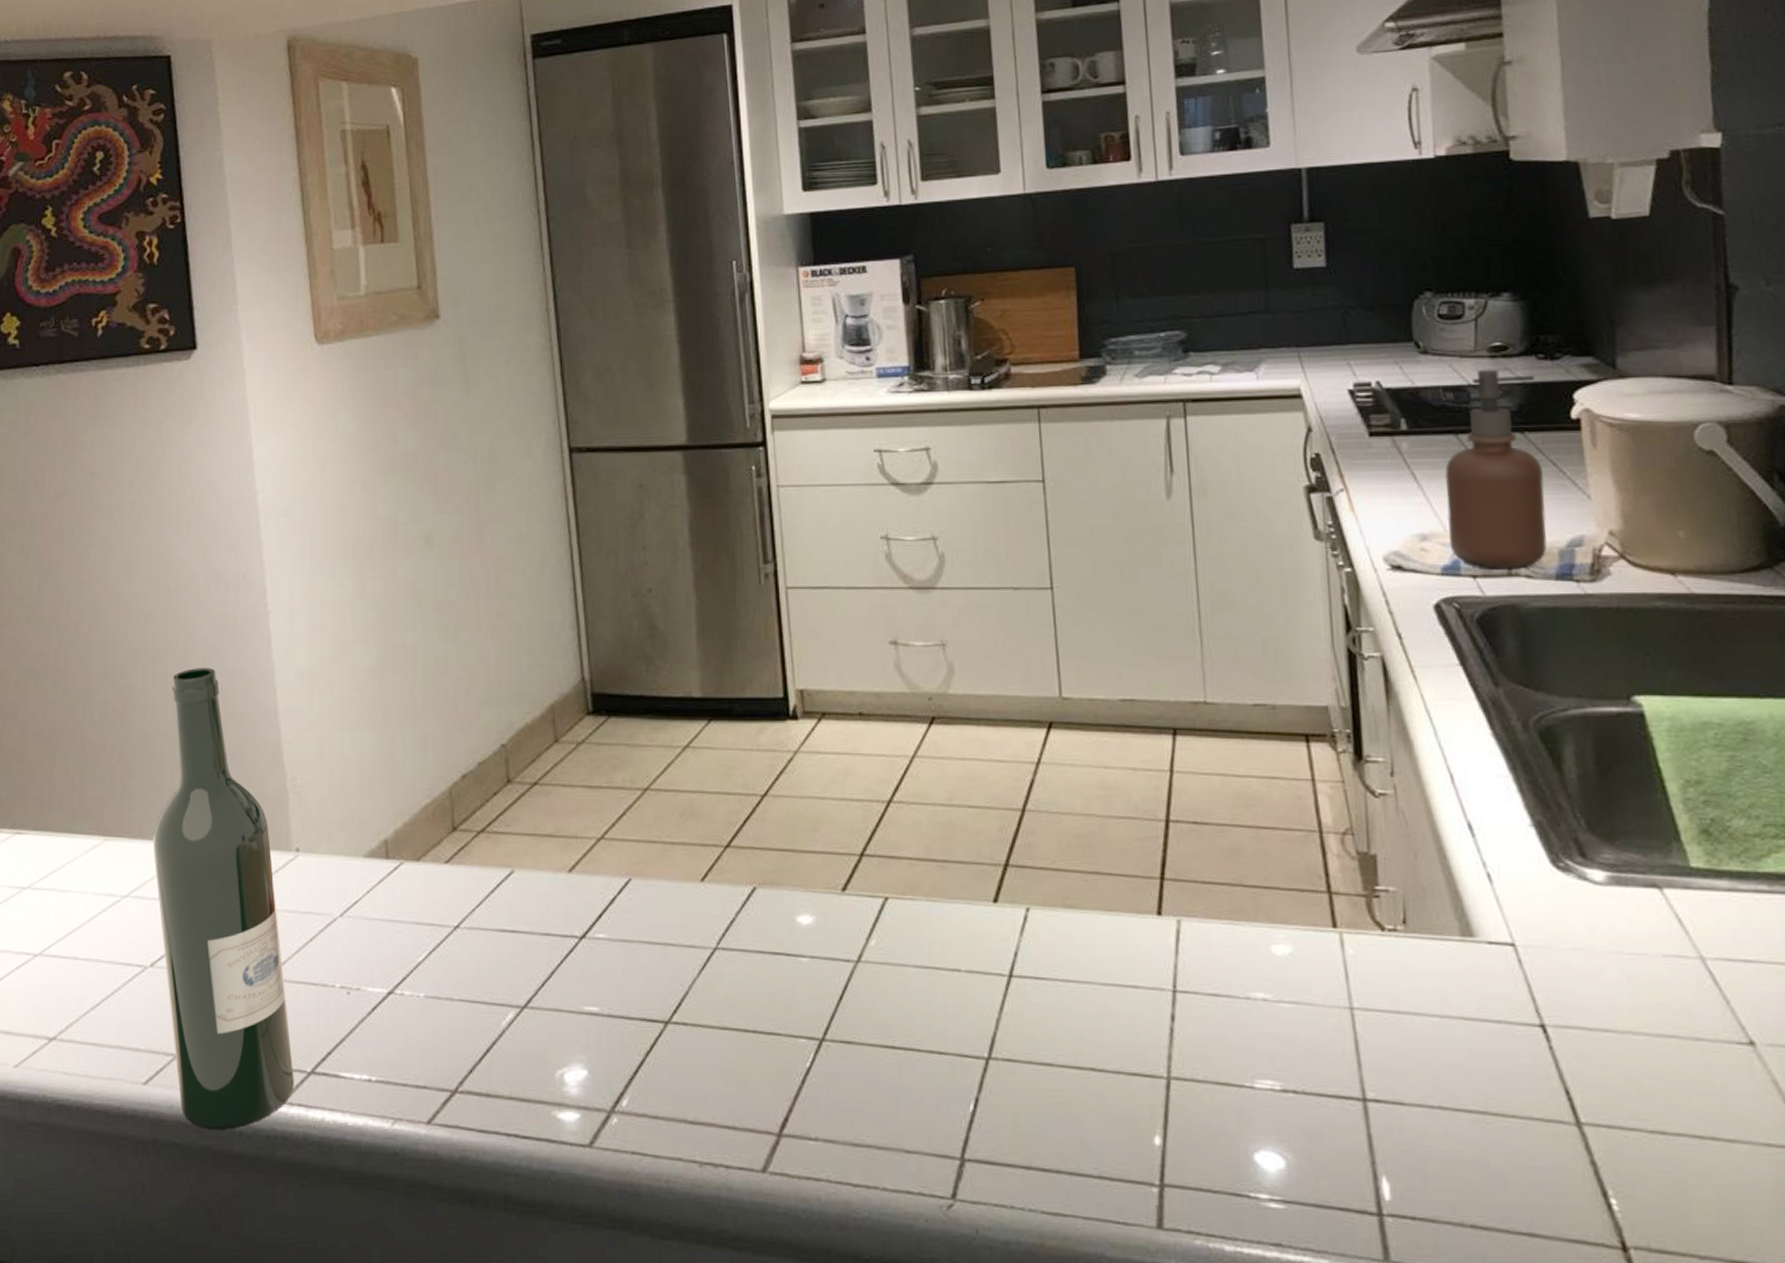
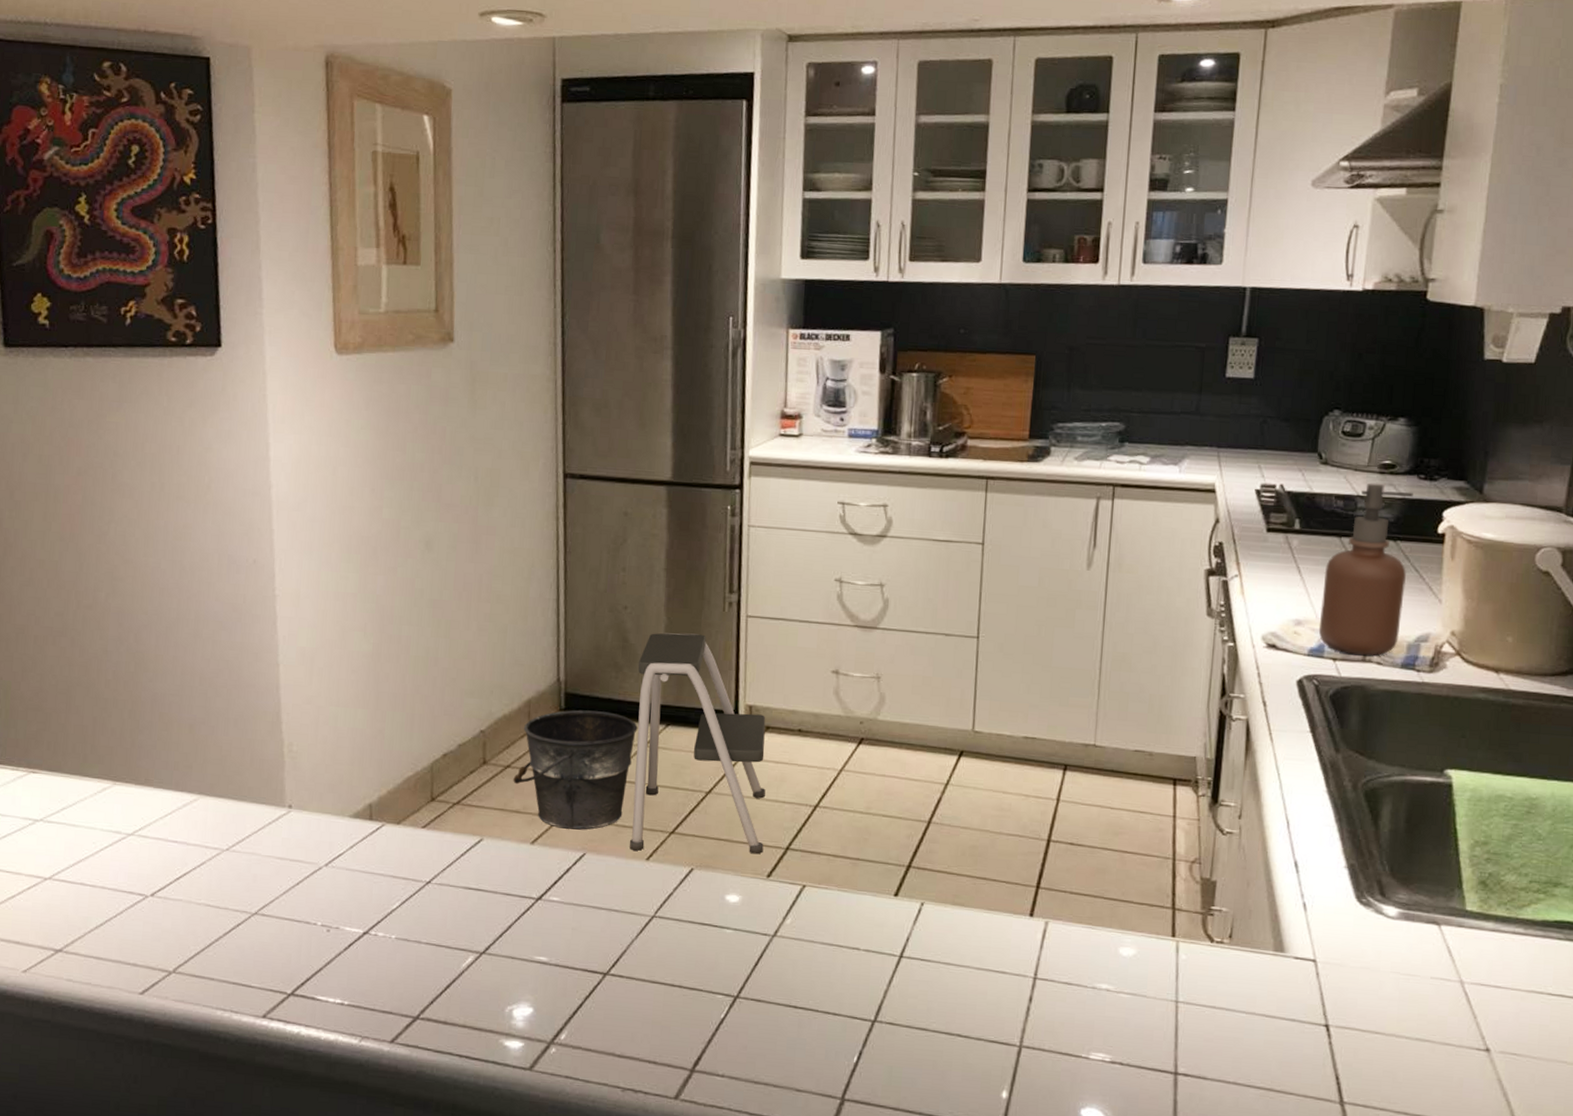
wine bottle: present [152,668,294,1129] -> none [157,640,276,1036]
bucket: none [542,711,676,851] -> present [513,710,638,830]
step stool: none [669,613,834,871] -> present [629,633,766,855]

